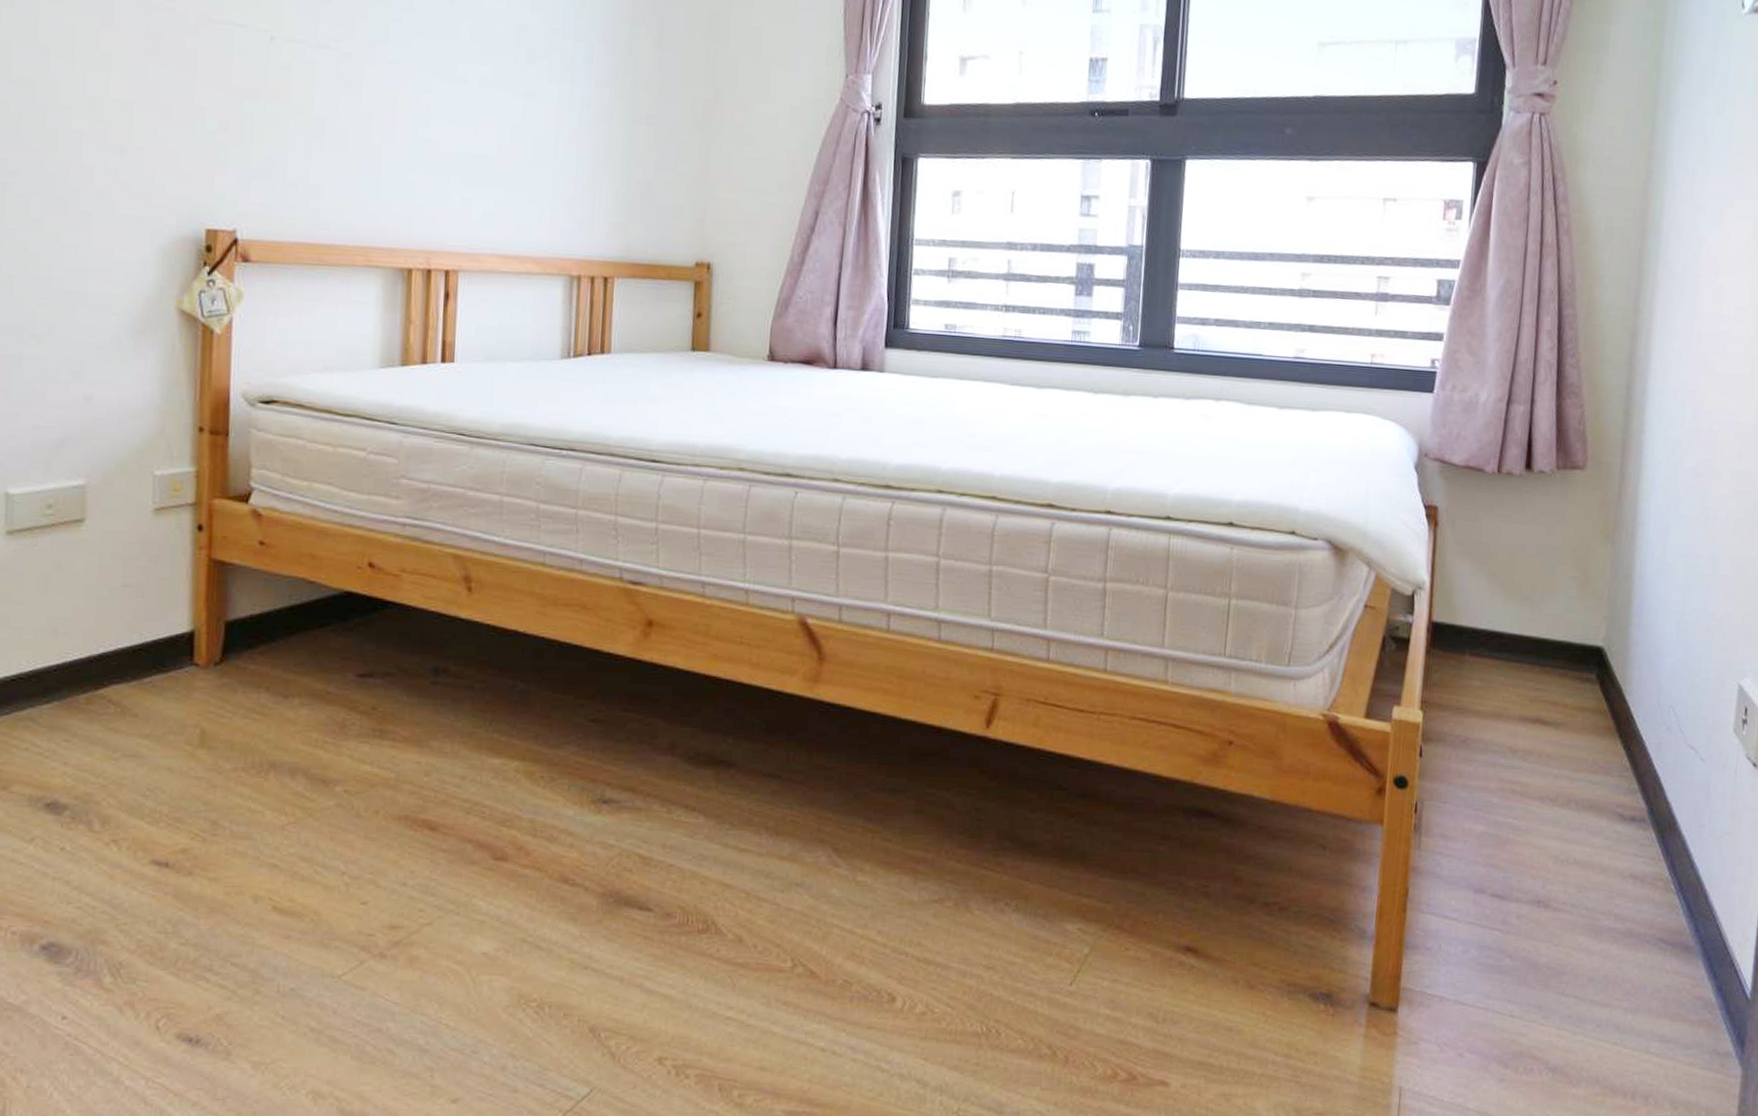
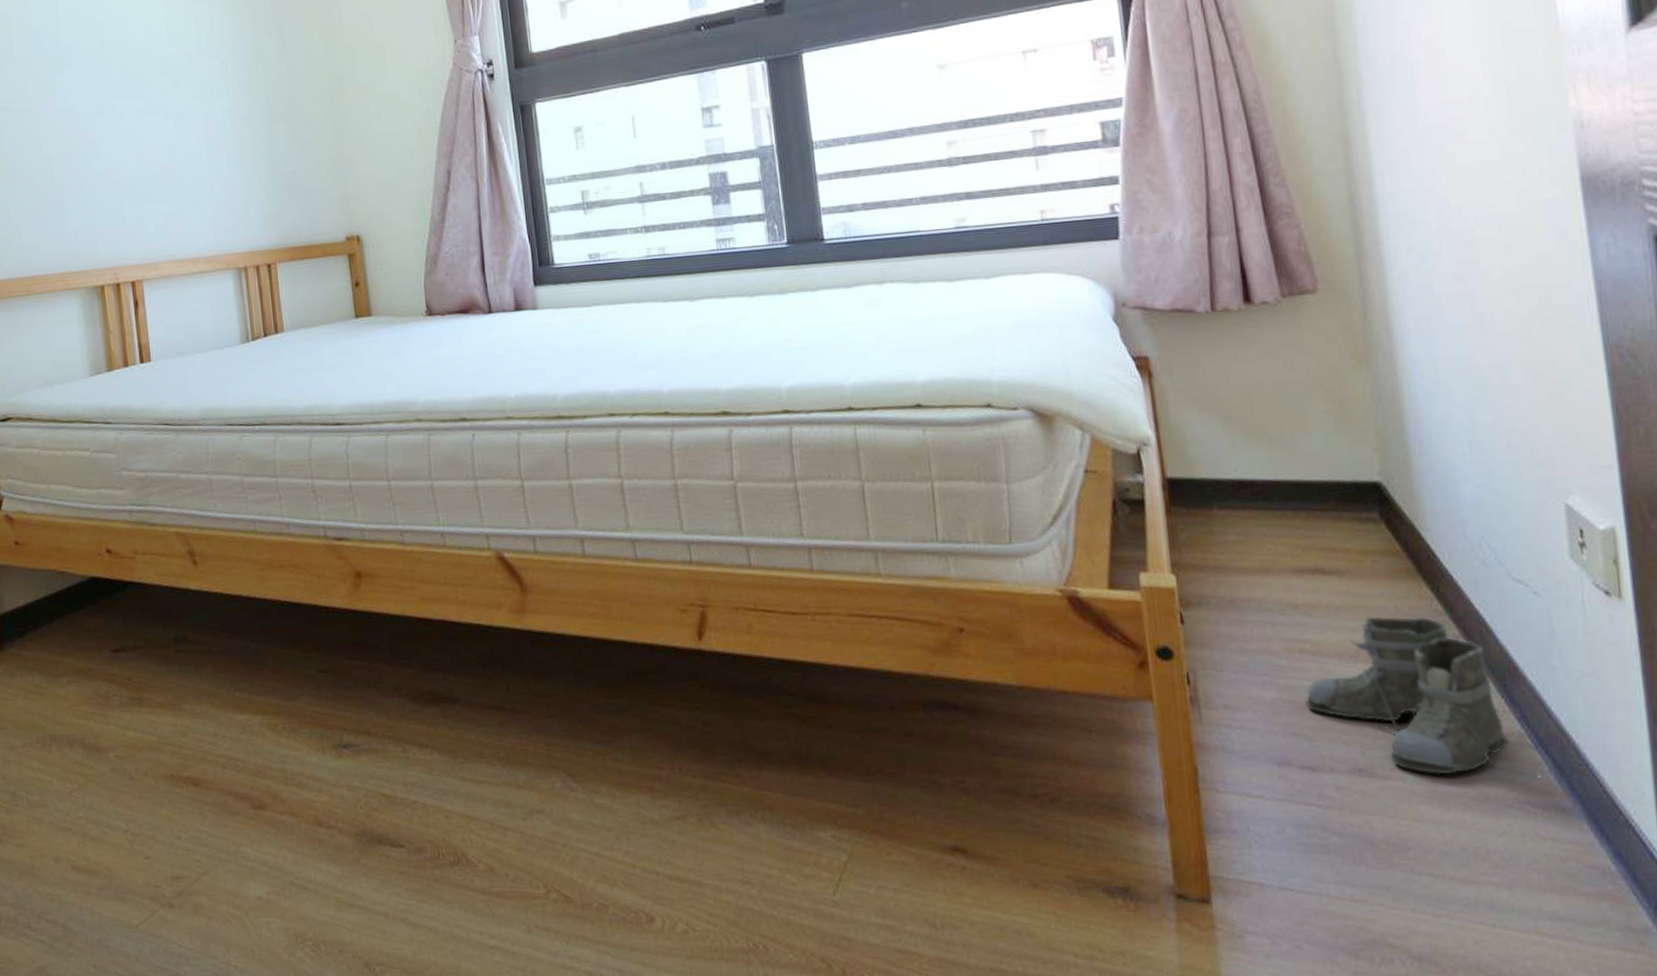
boots: none [1507,766,1674,918] -> present [1306,616,1538,777]

